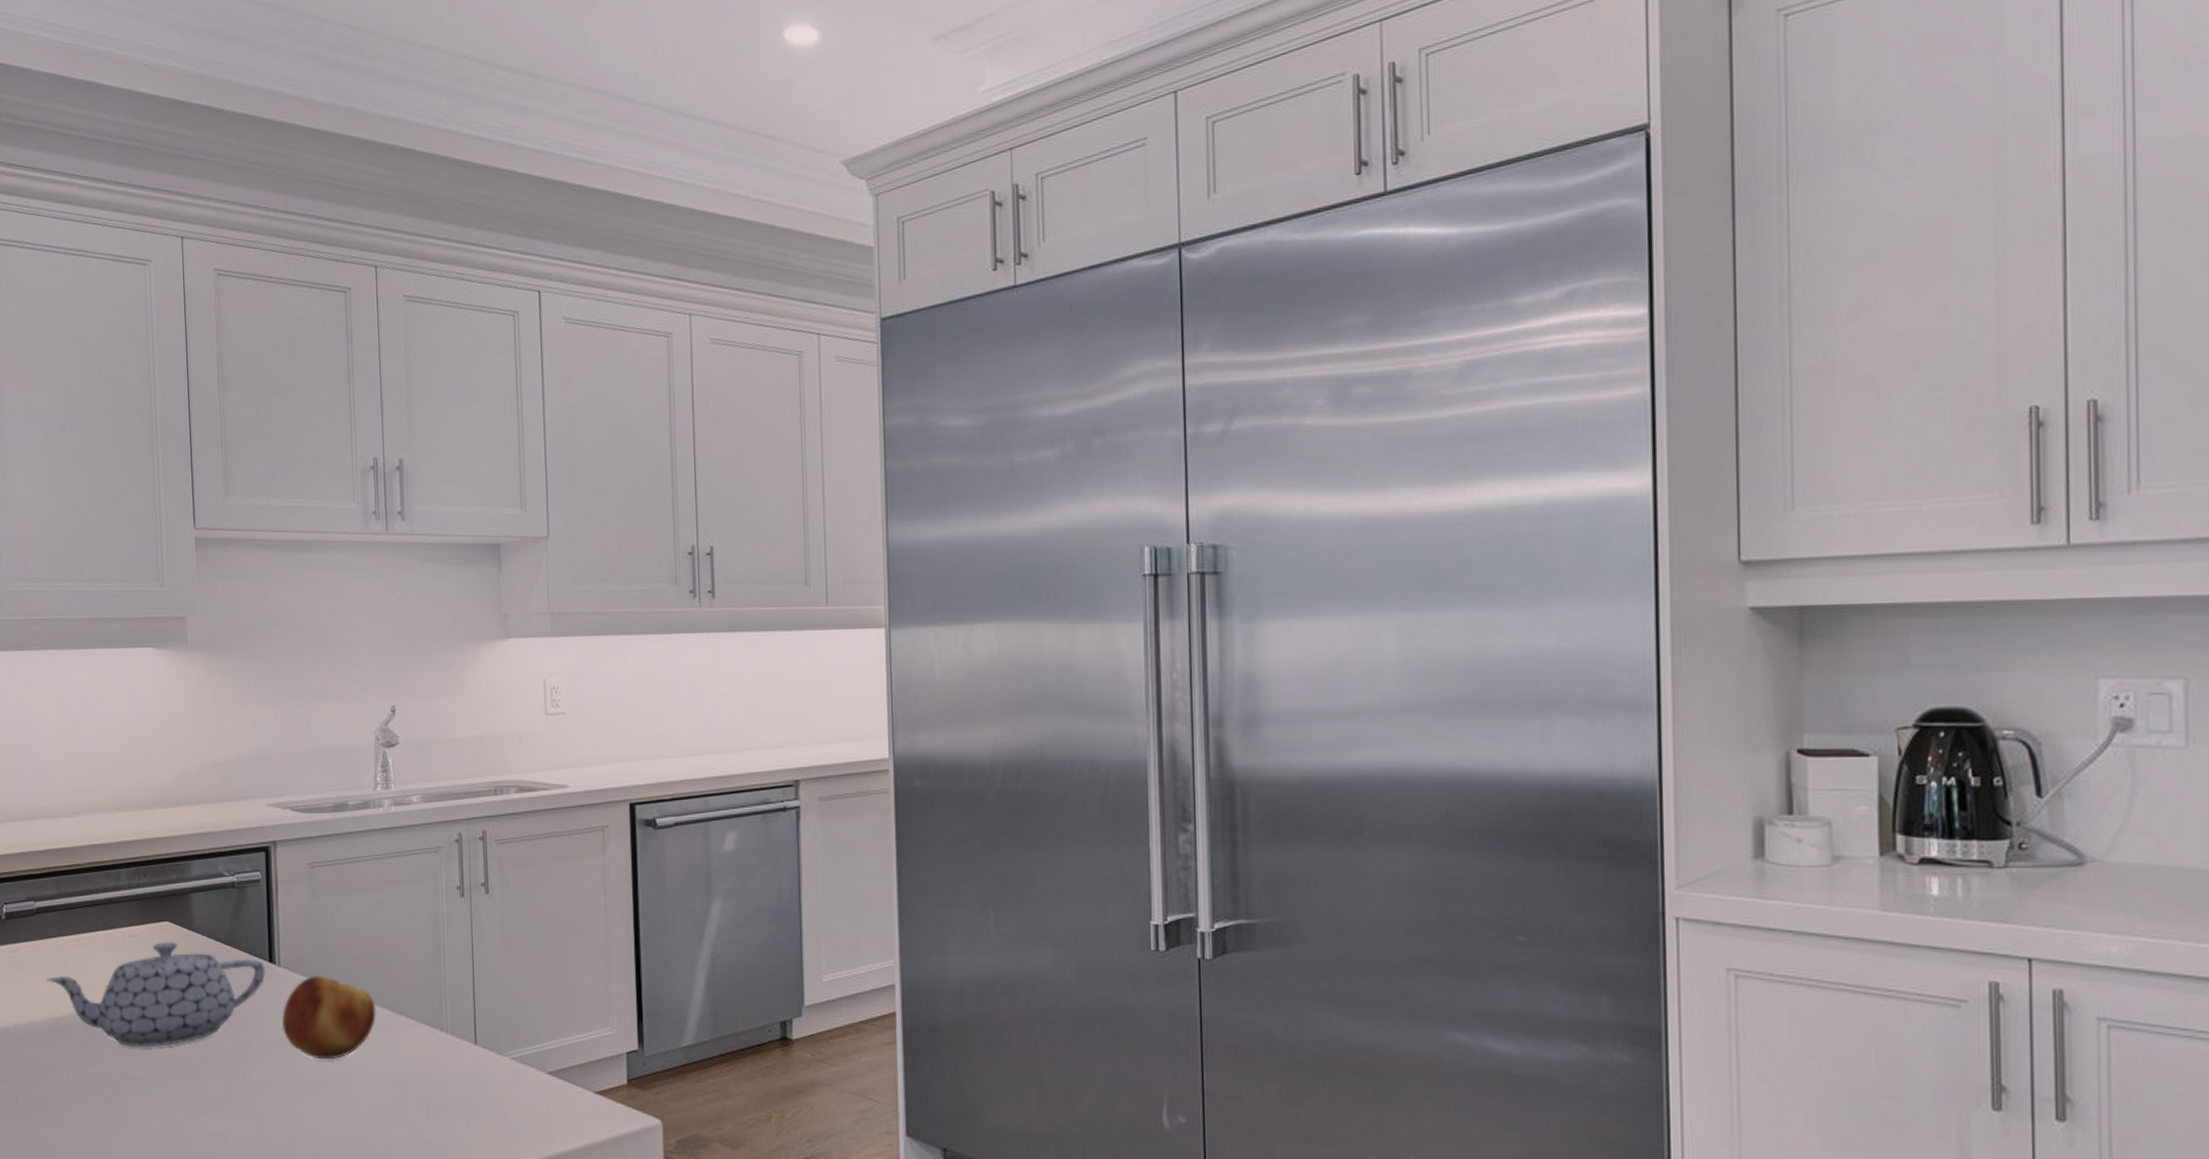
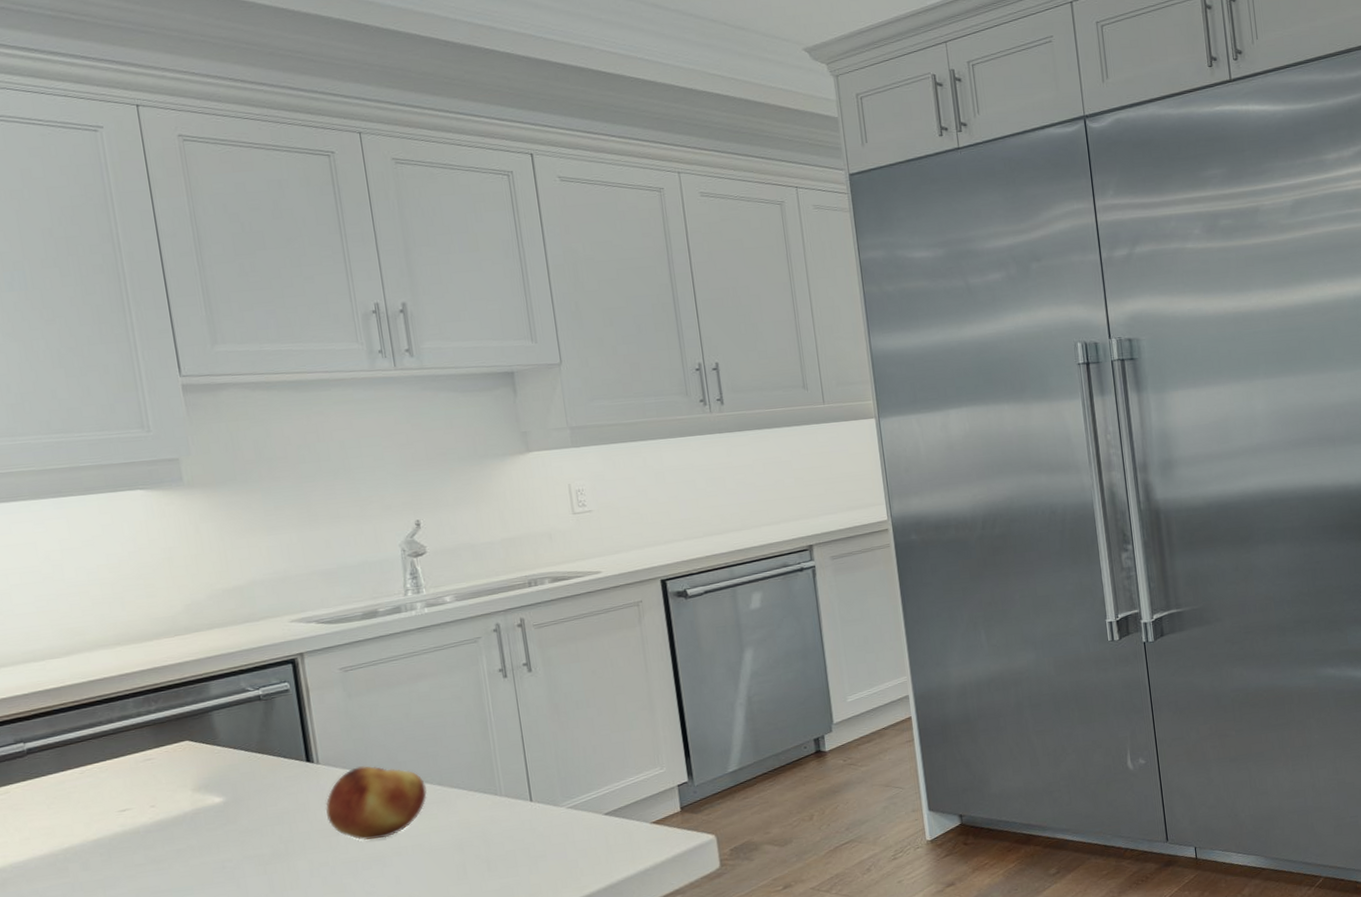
teapot: present [45,941,266,1048] -> none [45,758,305,863]

